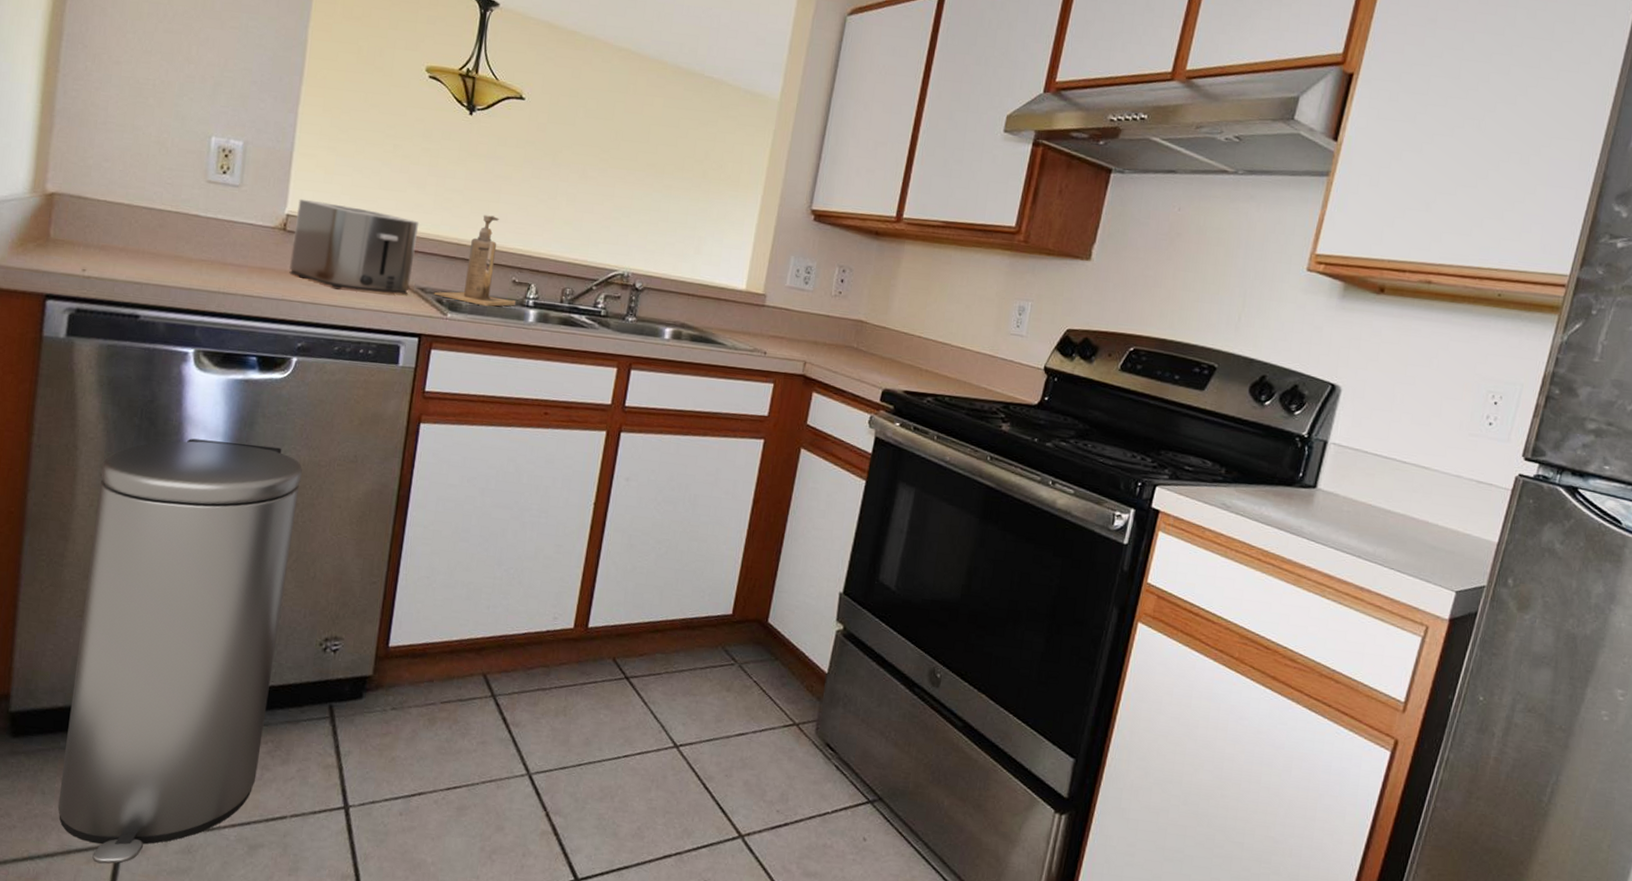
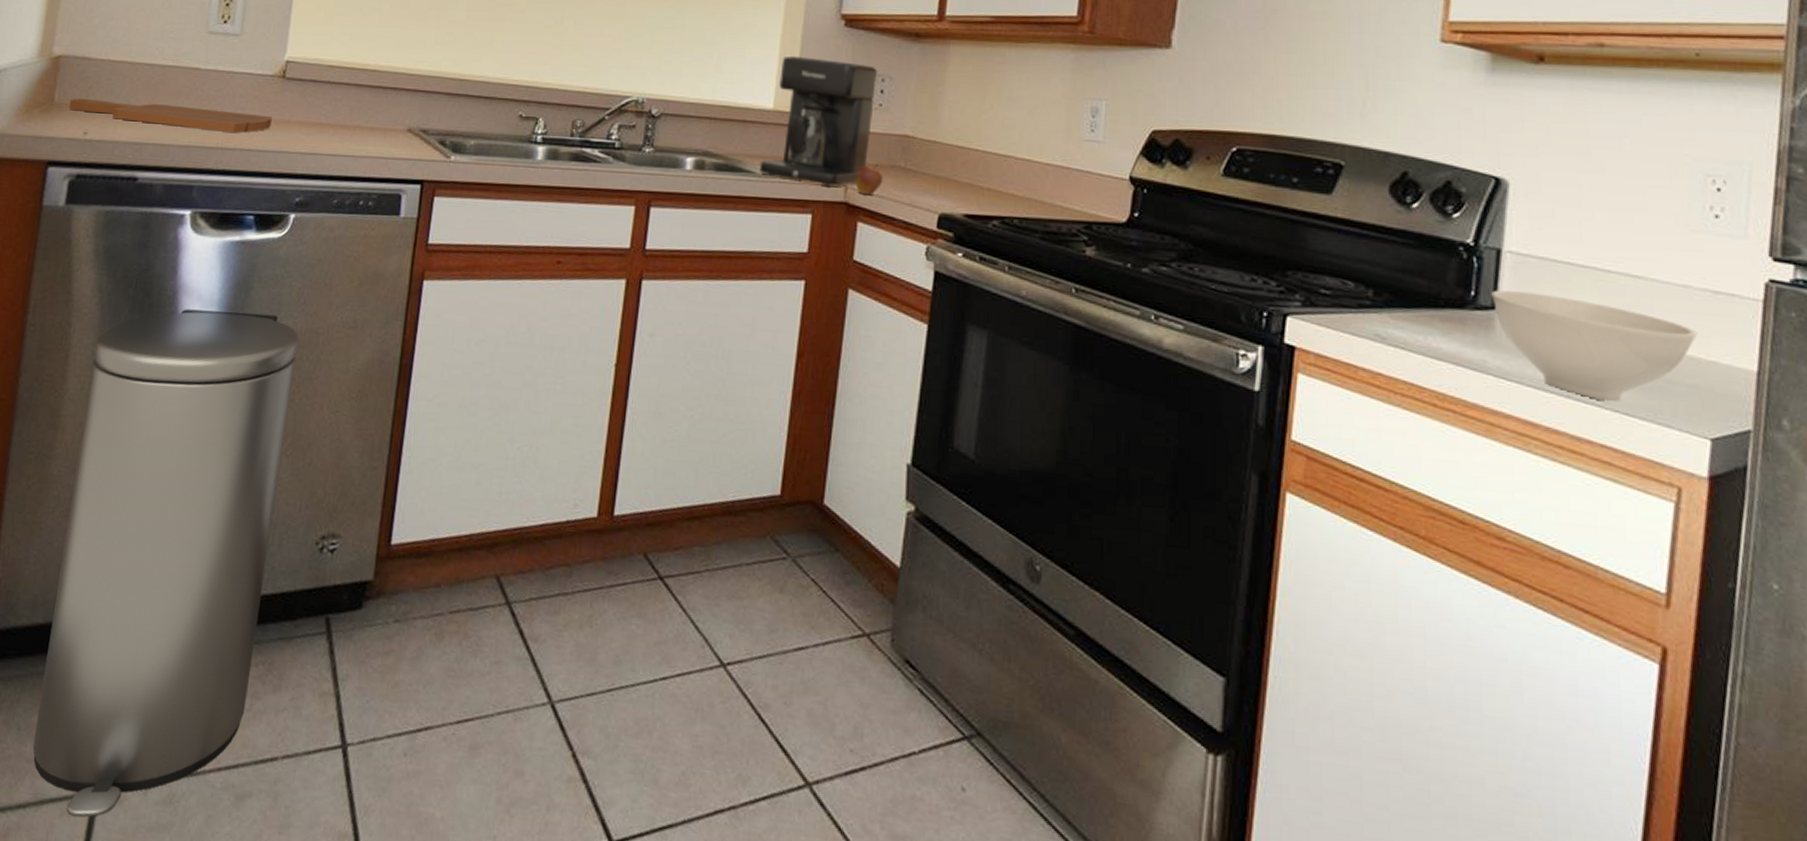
cutting board: none [65,236,273,280] -> present [69,98,272,134]
toaster: present [289,198,419,295] -> none [288,43,421,139]
soap dispenser: present [433,215,516,307] -> none [436,46,524,146]
coffee maker: none [730,243,840,361] -> present [760,55,878,186]
fruit: none [813,343,838,370] -> present [855,164,884,195]
bowl: none [1314,473,1461,561] -> present [1491,290,1698,401]

